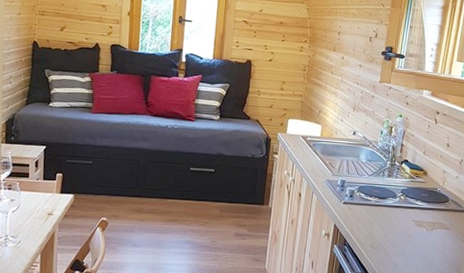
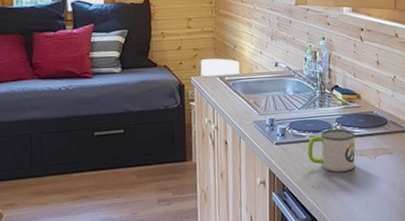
mug: none [371,198,417,238] -> present [307,128,356,172]

